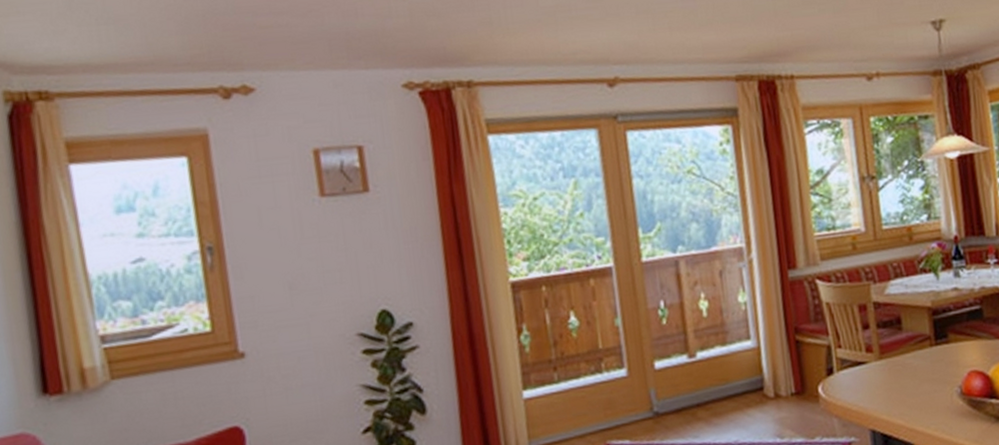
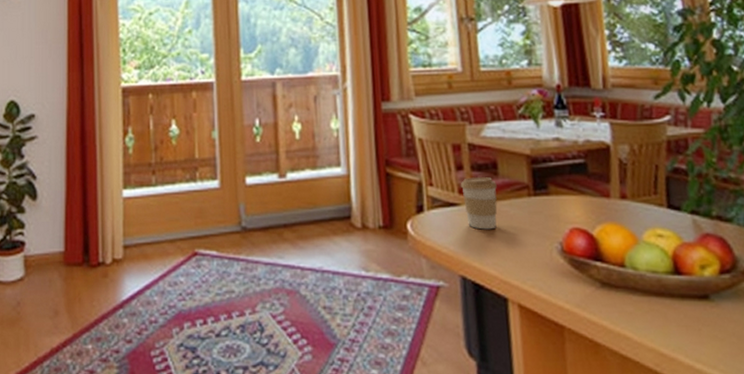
coffee cup: none [867,333,903,384] -> present [460,177,498,230]

